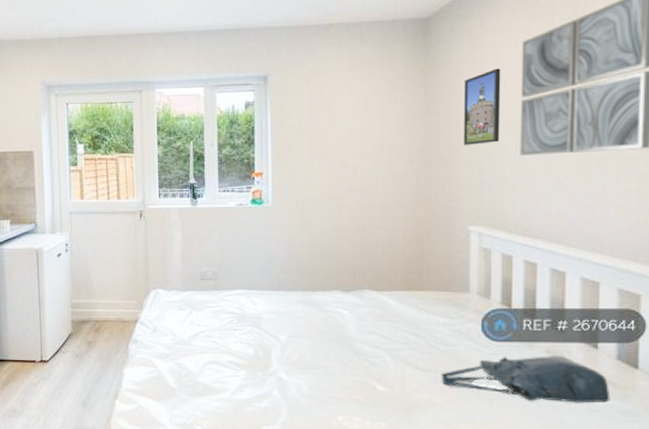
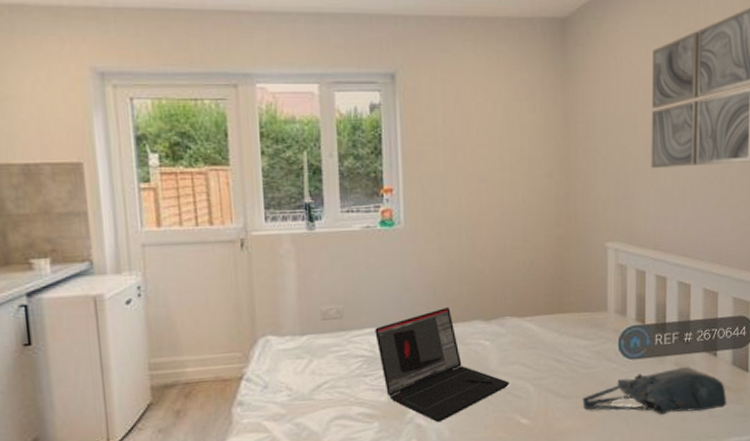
laptop: none [244,277,366,378] -> present [375,307,509,423]
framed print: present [463,68,501,145] -> none [600,77,634,157]

